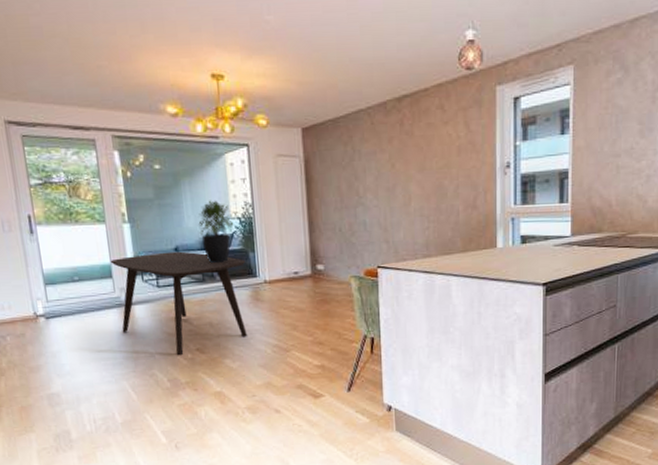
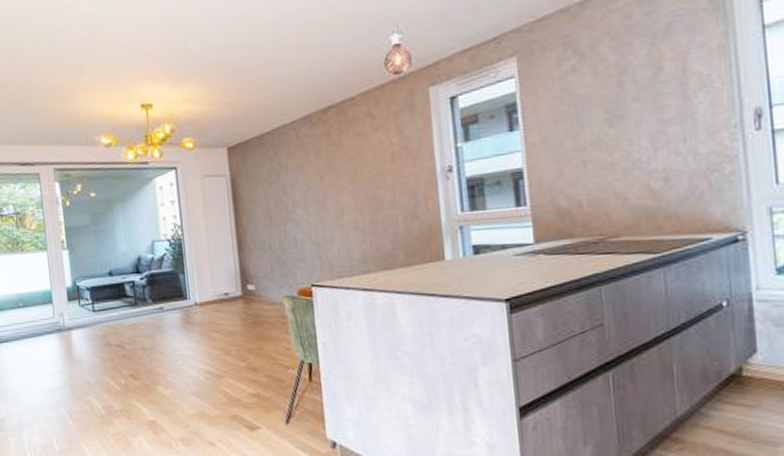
dining table: present [110,251,247,356] -> none [50,275,179,382]
potted plant: present [198,200,234,263] -> none [130,223,164,286]

